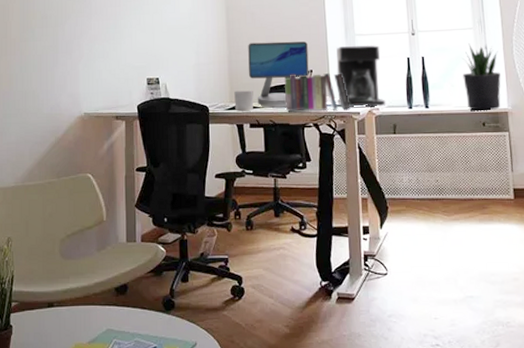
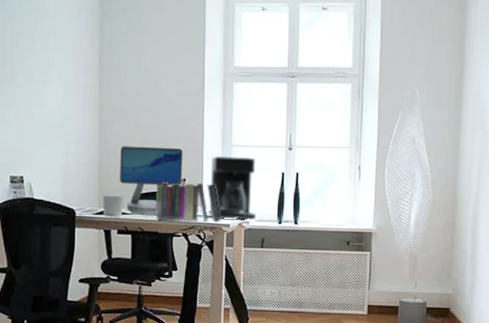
planter: present [462,43,501,111] -> none [334,162,371,230]

